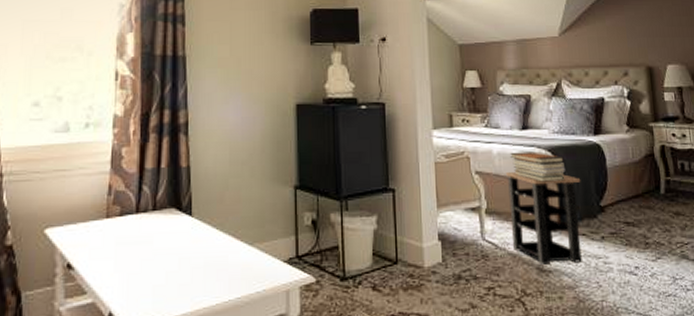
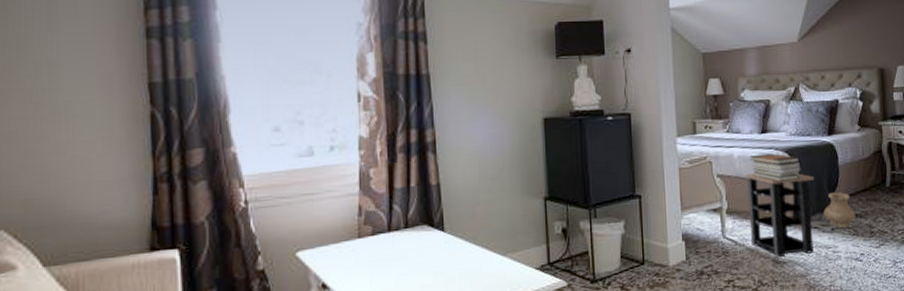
vase: none [592,196,628,237] -> present [824,192,856,229]

